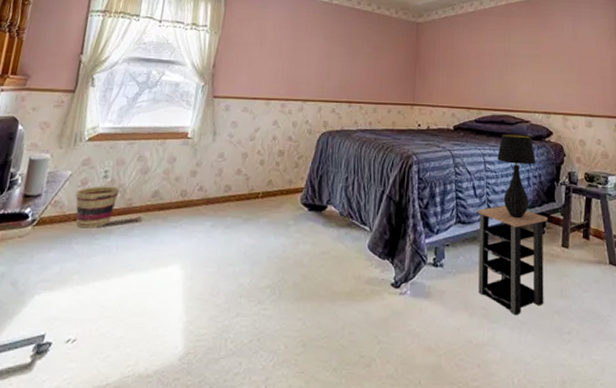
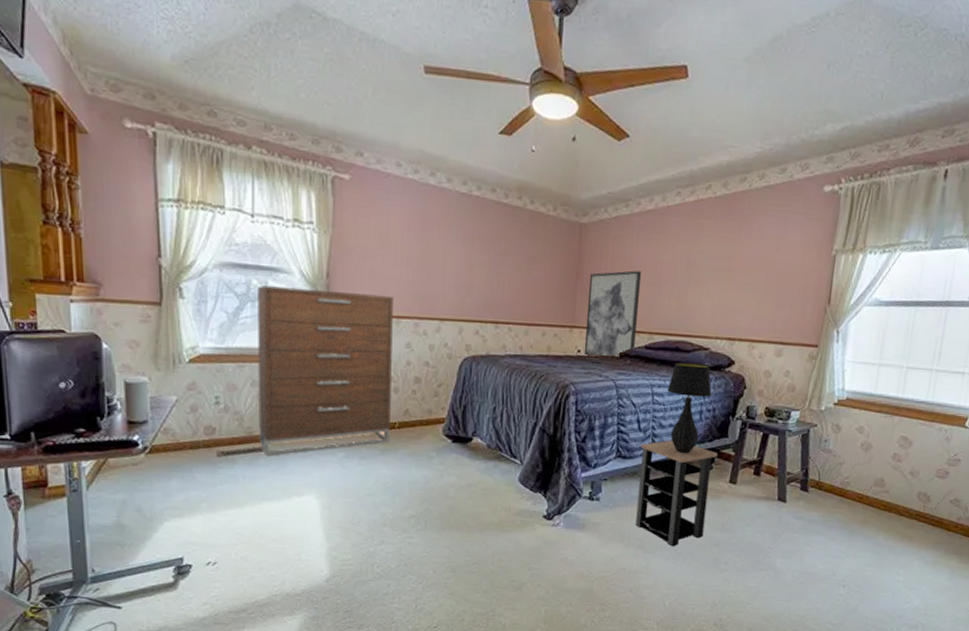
basket: present [75,186,120,228] -> none [187,412,236,457]
dresser: none [136,75,266,226] -> present [258,285,393,456]
wall art: none [423,58,468,129] -> present [583,270,642,356]

